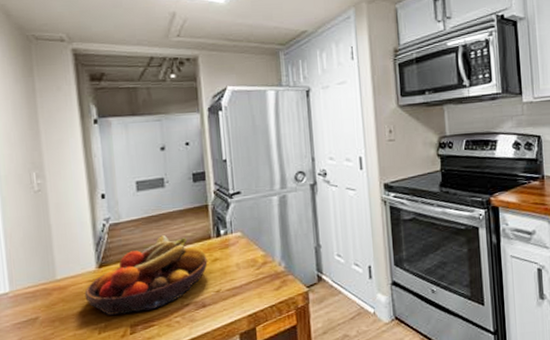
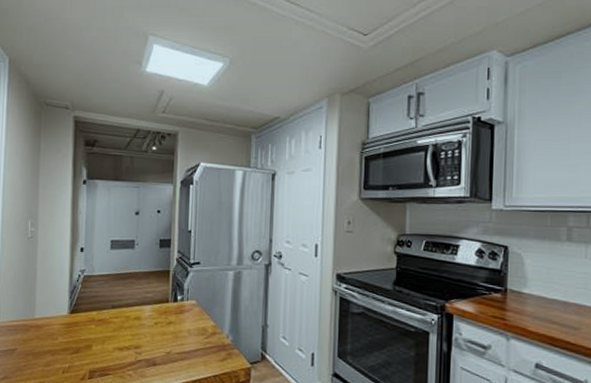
fruit bowl: present [84,235,208,315] -> none [55,293,163,360]

